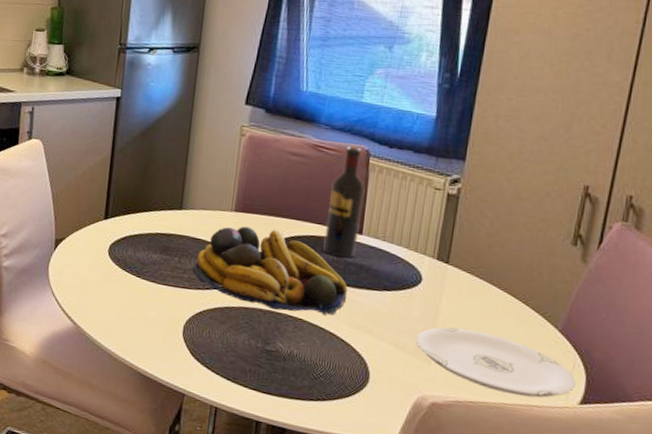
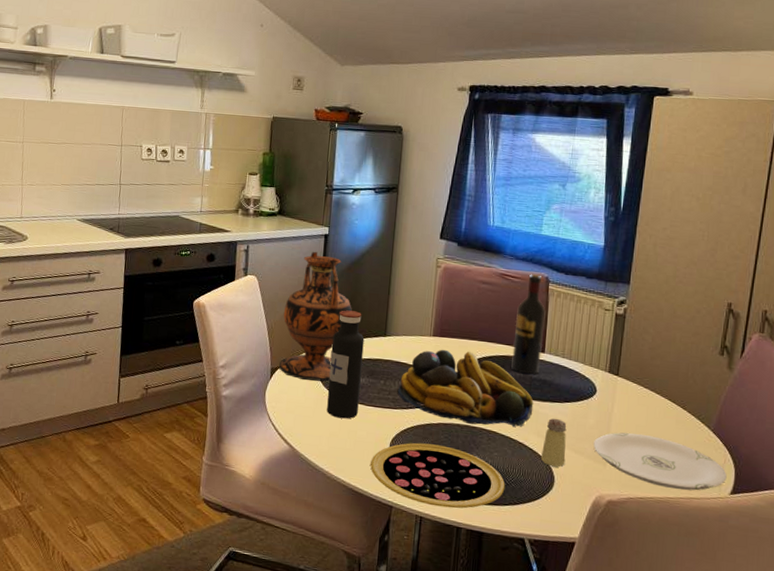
vase: none [63,115,145,256] -> present [278,251,352,382]
water bottle: none [115,179,158,298] -> present [327,310,365,419]
pizza: none [161,326,313,402] -> present [370,442,505,509]
saltshaker: none [354,308,386,362] -> present [540,418,567,467]

